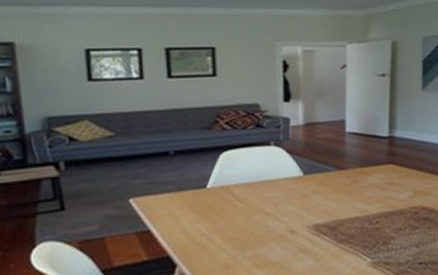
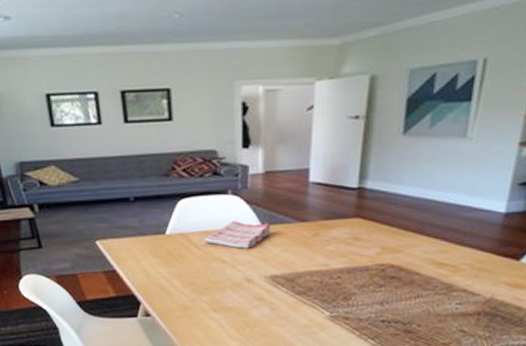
dish towel: none [247,171,312,200] -> present [204,221,270,250]

